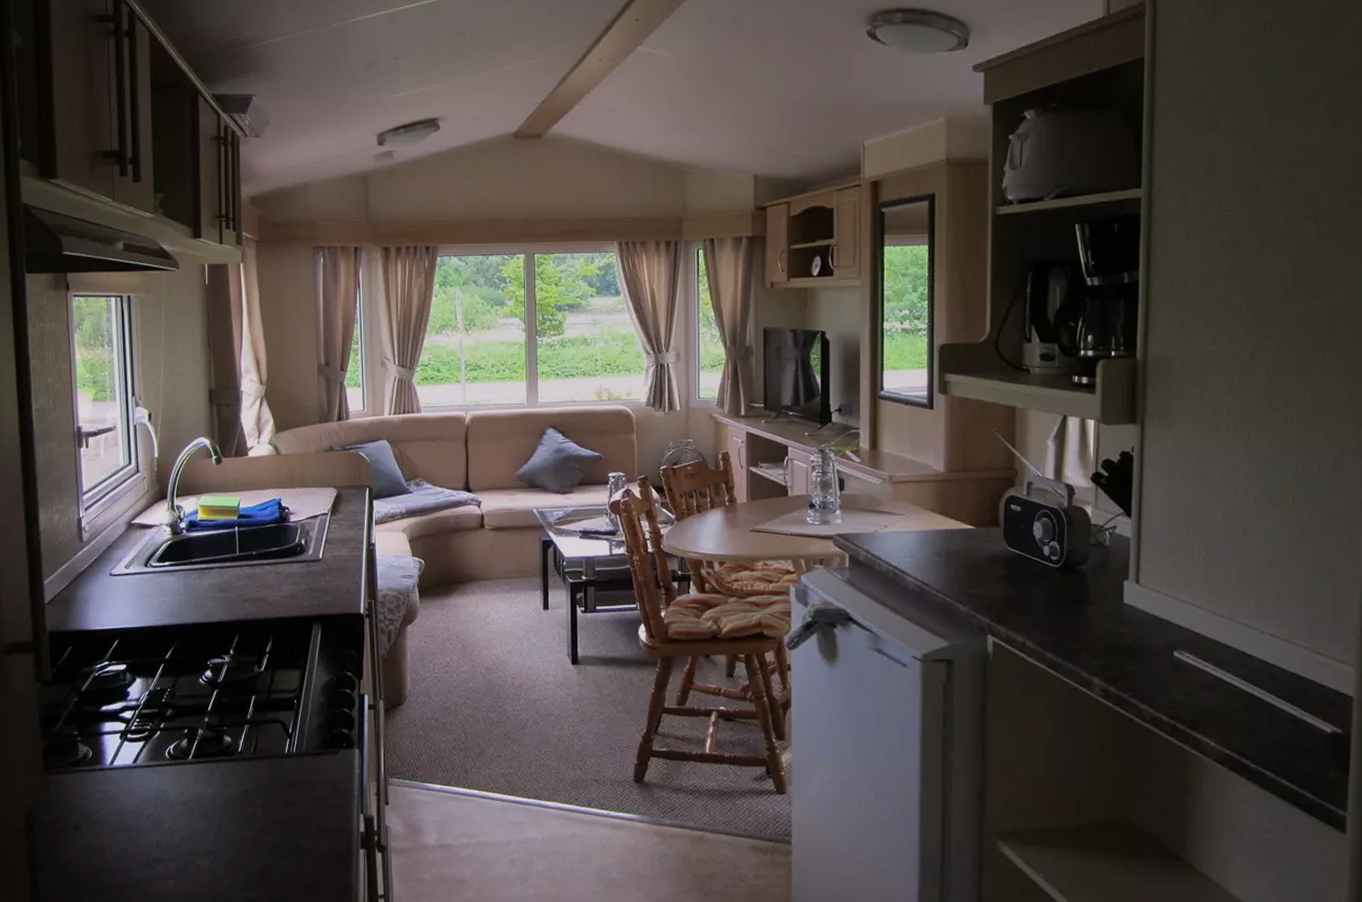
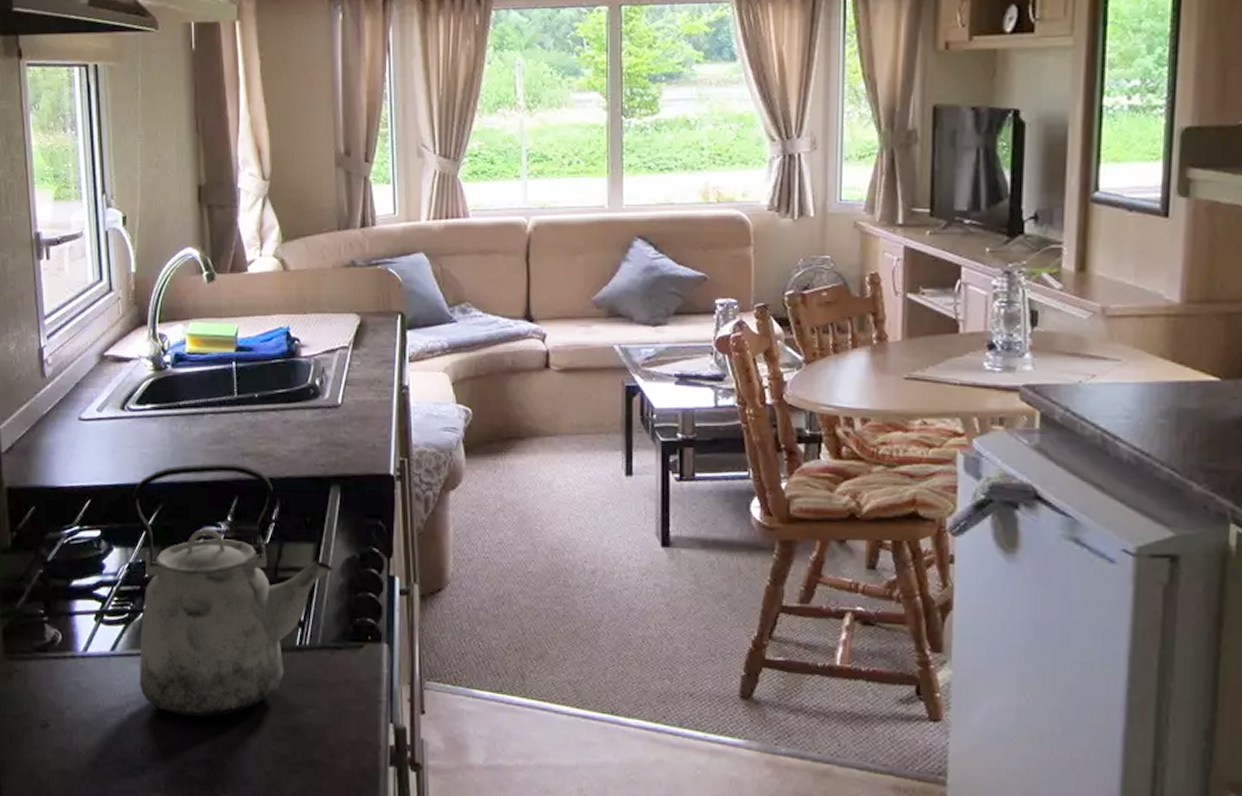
kettle: none [152,607,316,816] -> present [131,463,334,717]

